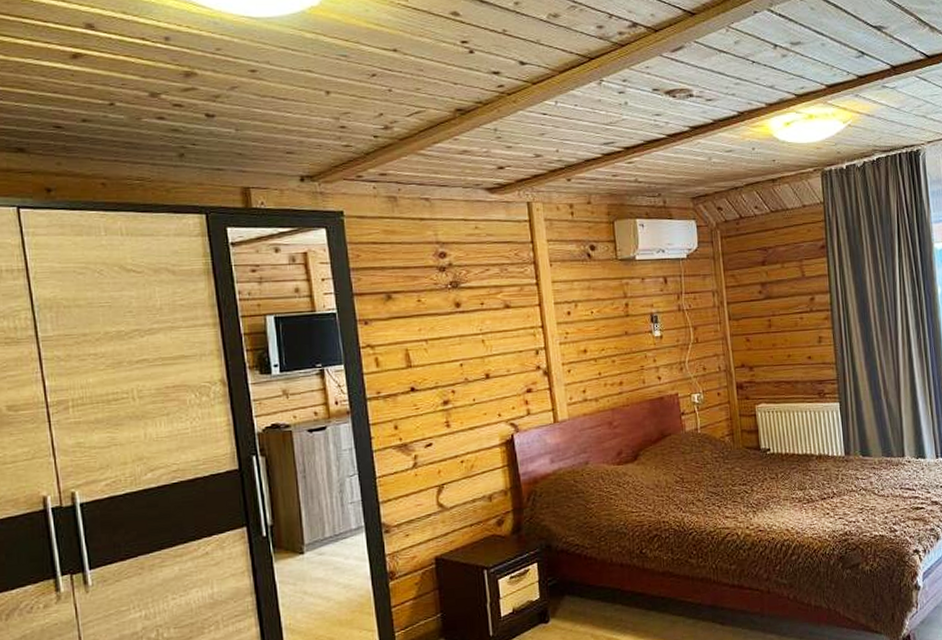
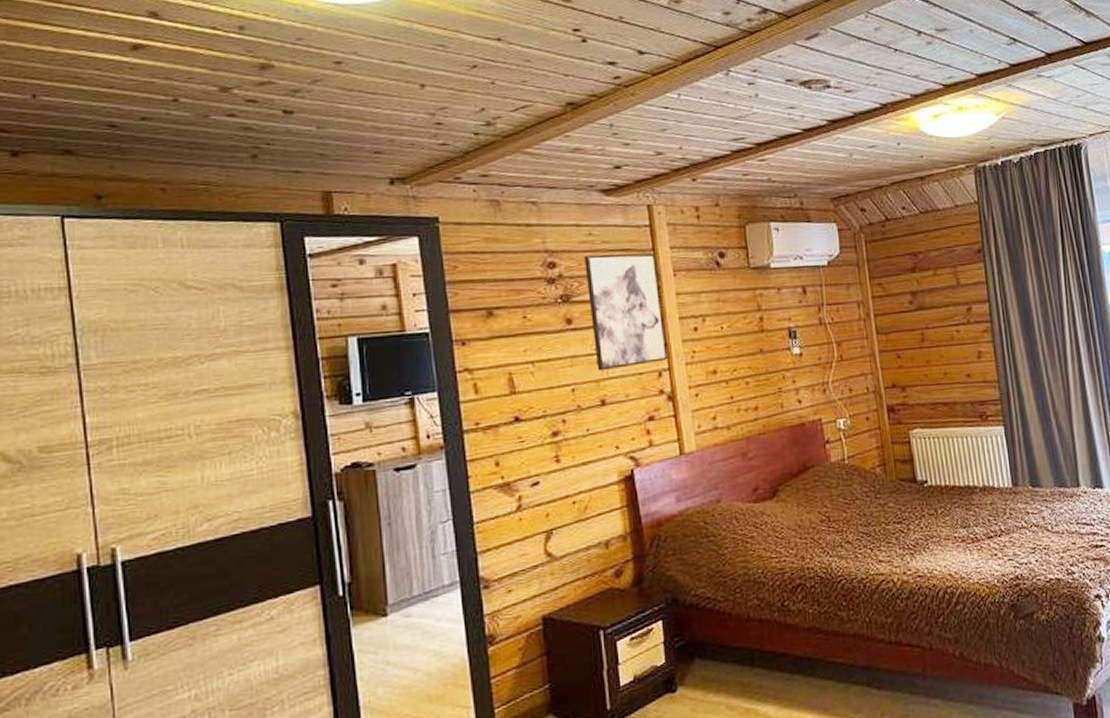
wall art: none [471,245,544,349] -> present [584,253,668,371]

